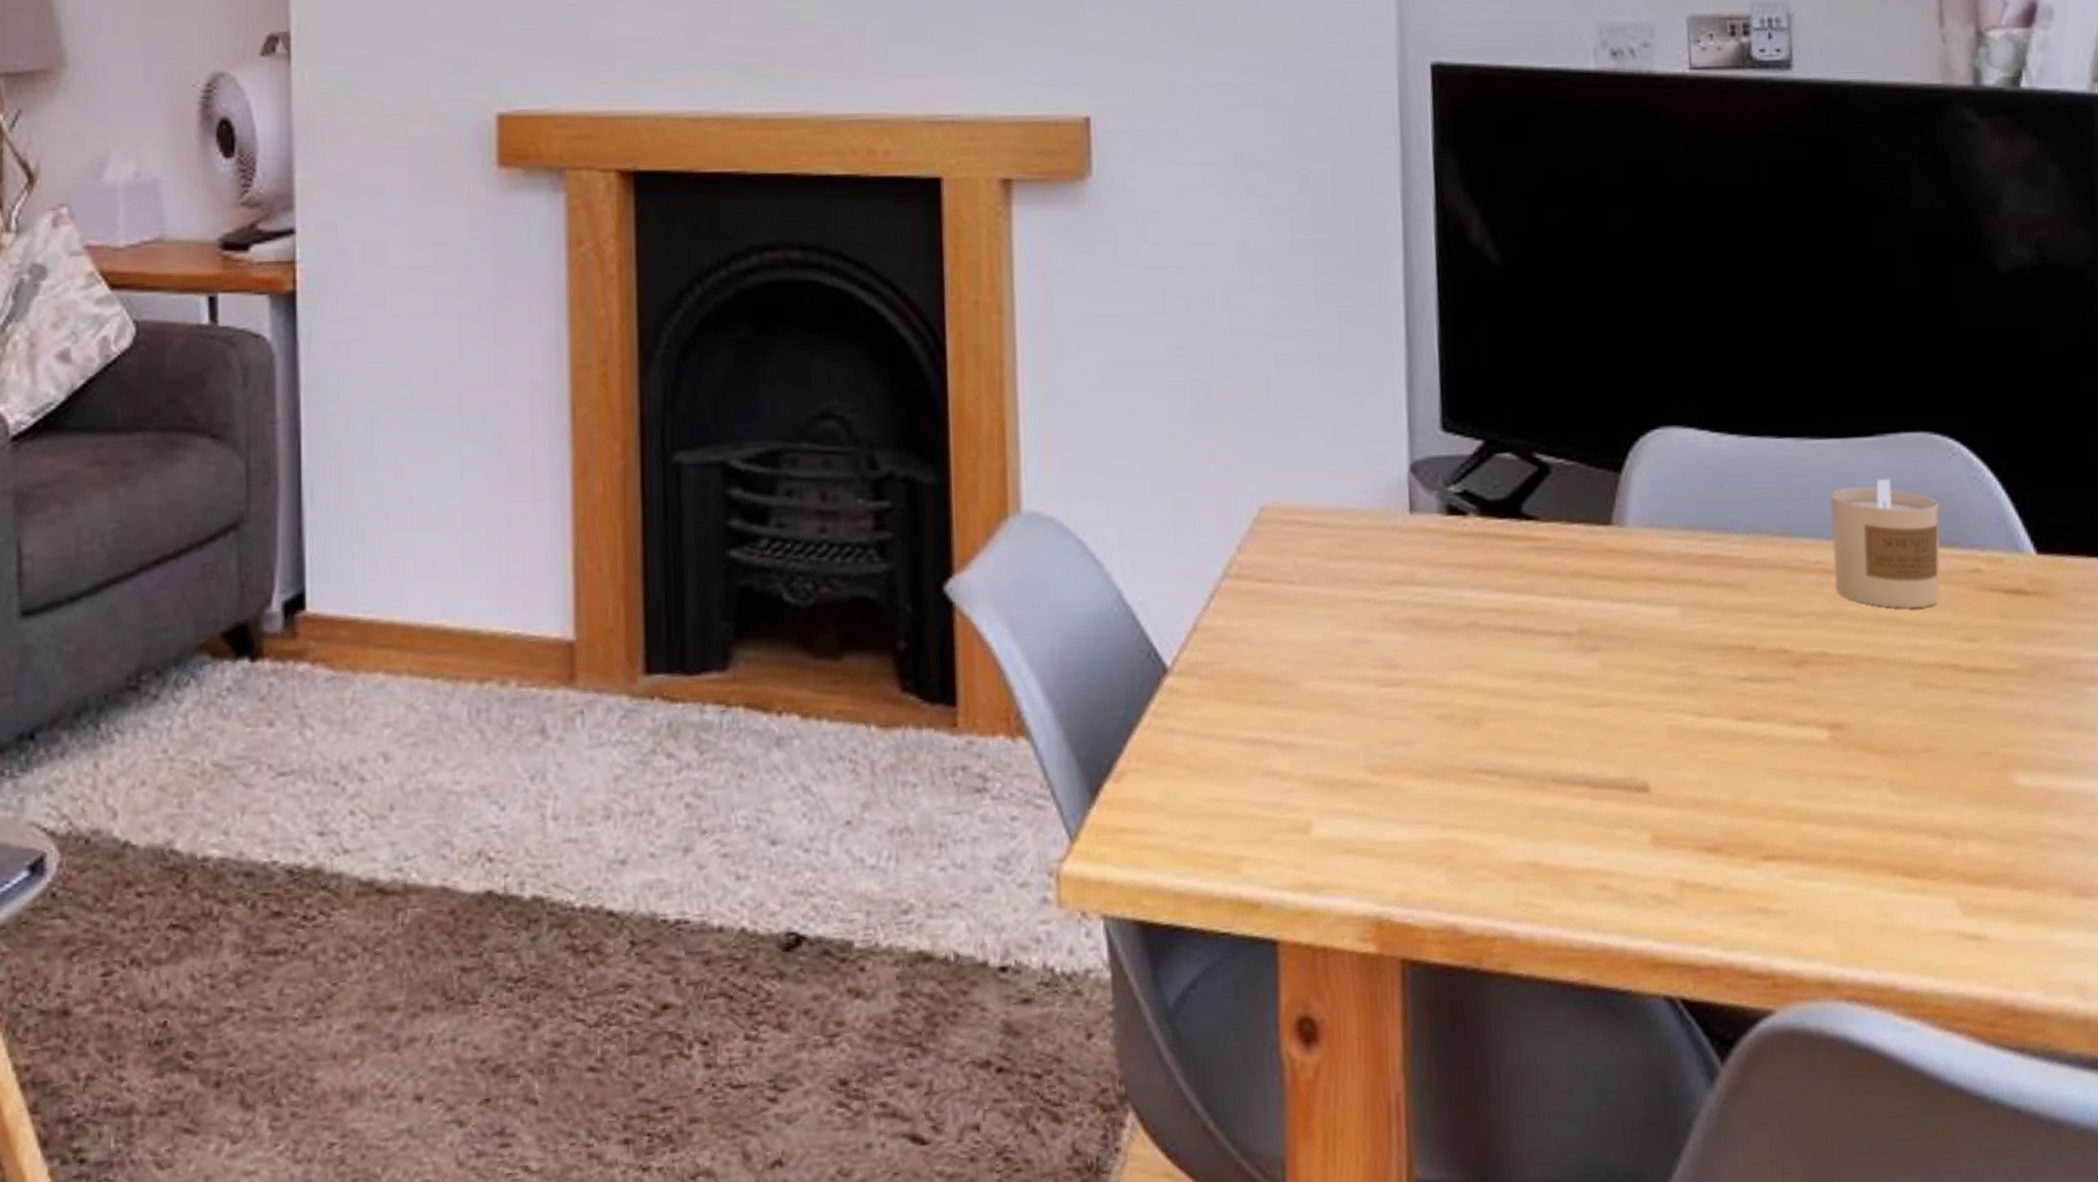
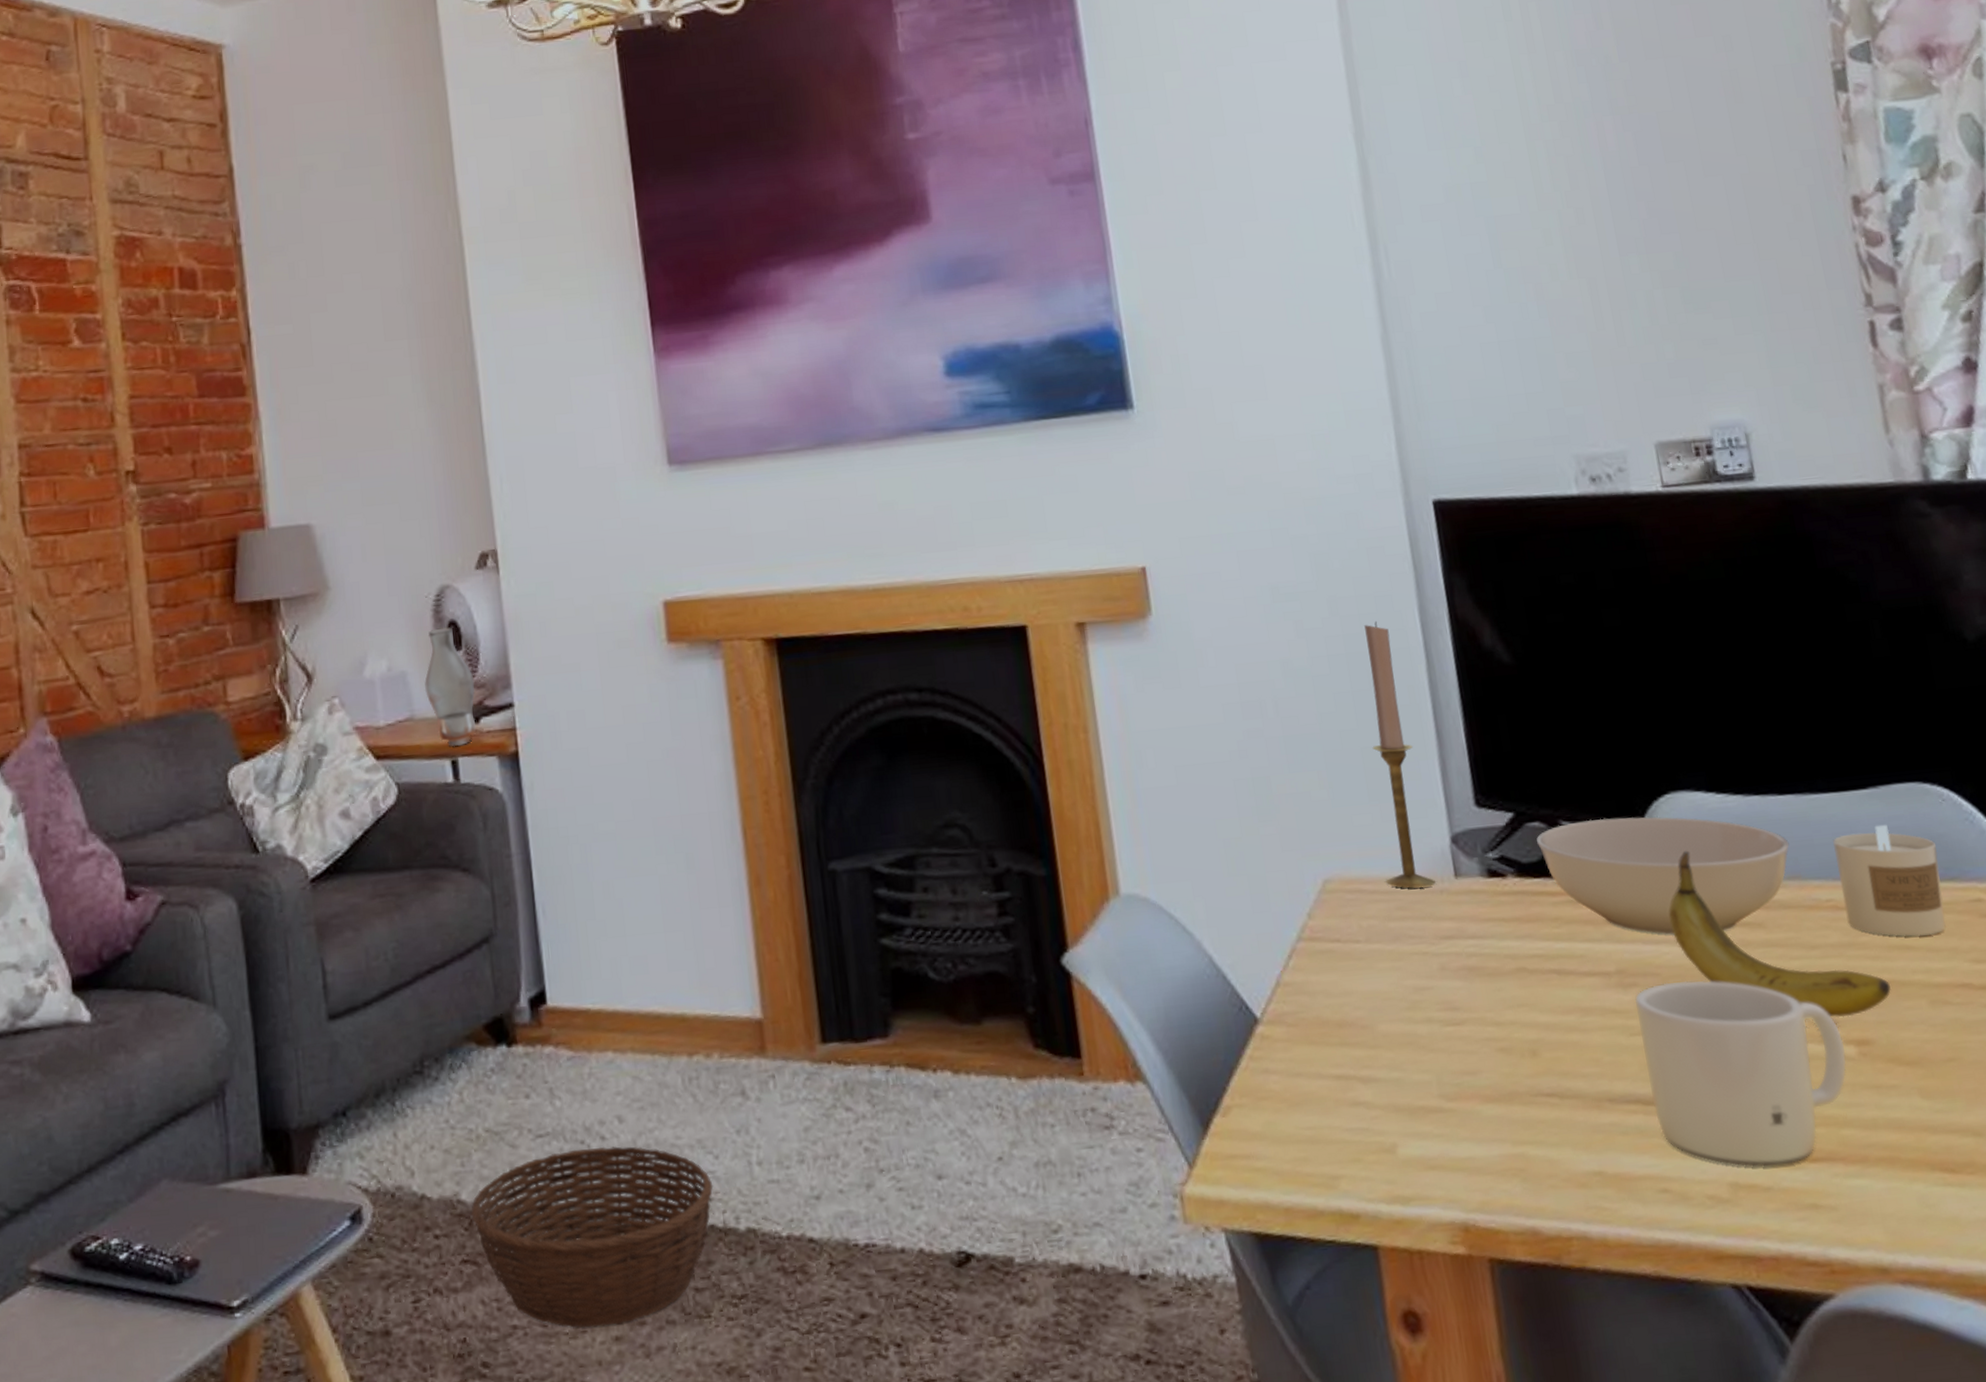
vase: none [181,125,247,280] -> present [424,626,477,747]
basket: none [186,790,496,1012] -> present [471,1146,714,1327]
candlestick: none [1330,202,1387,523] -> present [1364,620,1436,889]
bowl: none [1506,452,1783,592] -> present [1537,817,1790,935]
mug: none [1594,646,1817,864] -> present [1634,980,1847,1167]
fruit: none [1642,497,1873,697] -> present [1669,851,1891,1018]

